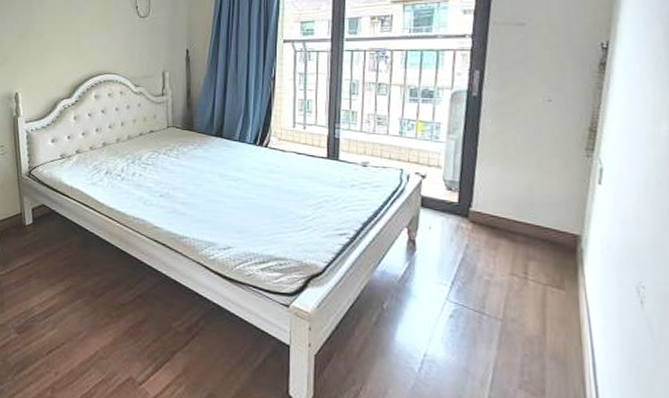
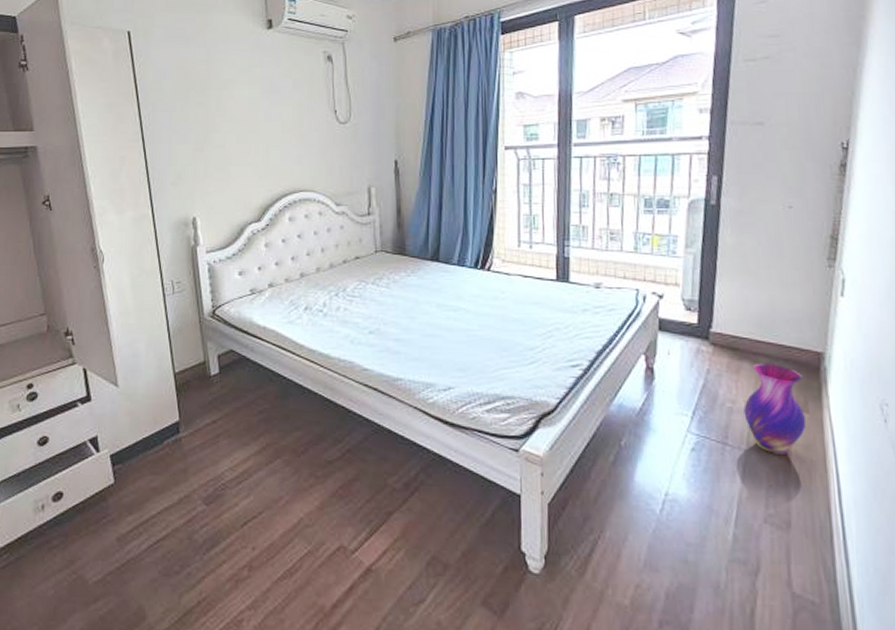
vase: none [501,241,562,327] -> present [743,363,807,454]

